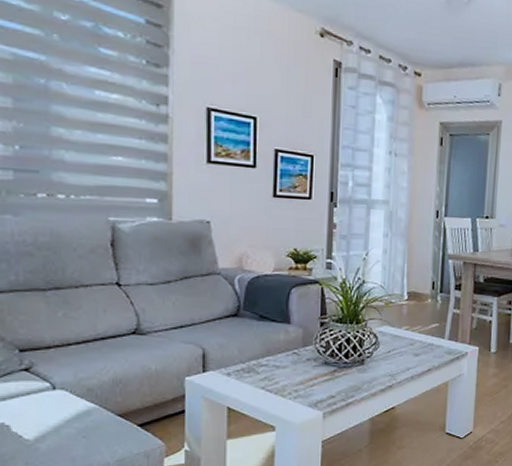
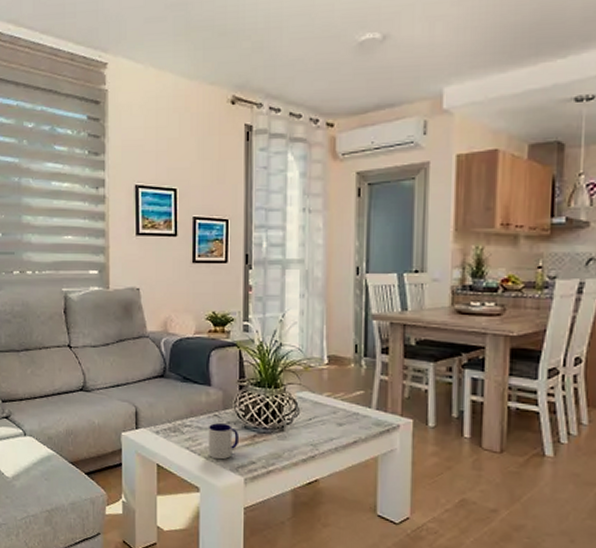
mug: none [285,361,318,397] -> present [208,423,238,460]

